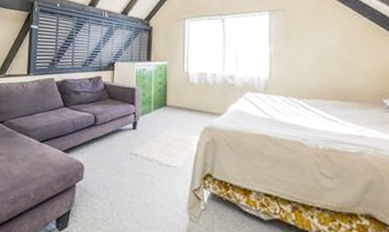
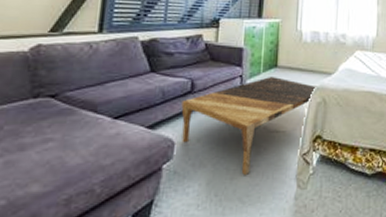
coffee table: none [87,114,206,201] -> present [181,76,318,175]

